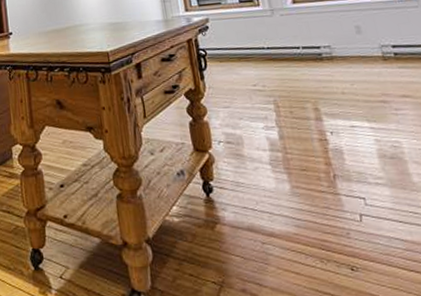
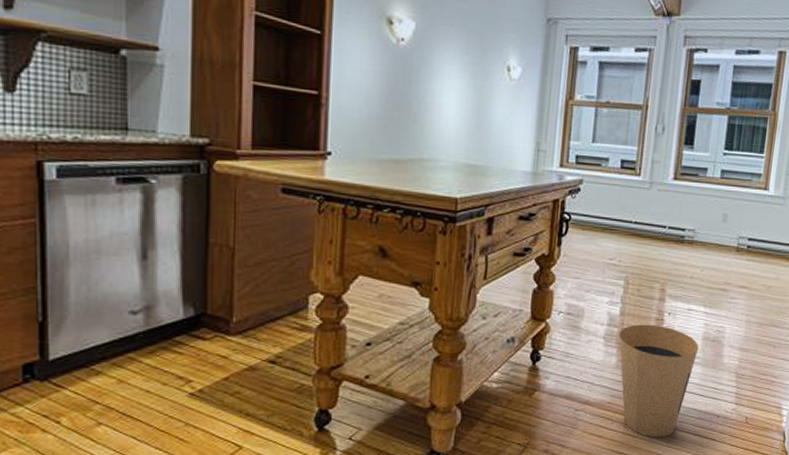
trash can: none [284,145,383,275] -> present [618,324,699,438]

